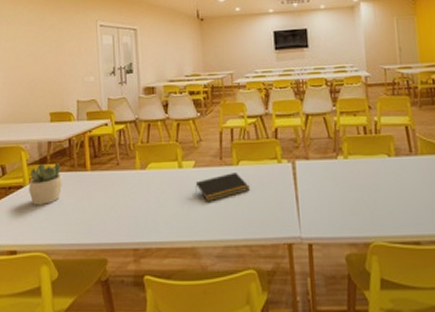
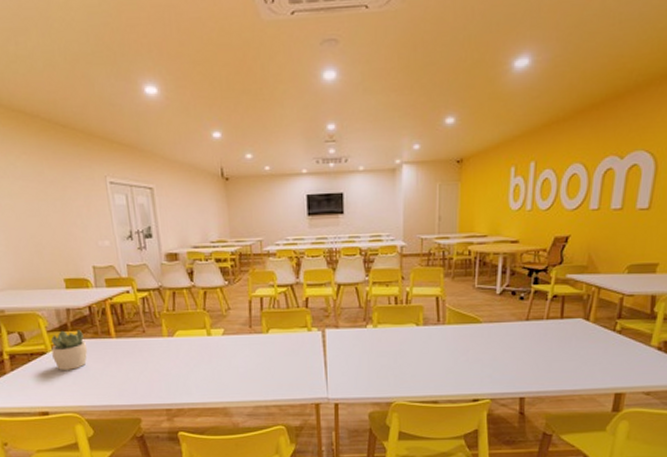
notepad: present [195,173,250,202] -> none [225,340,279,367]

